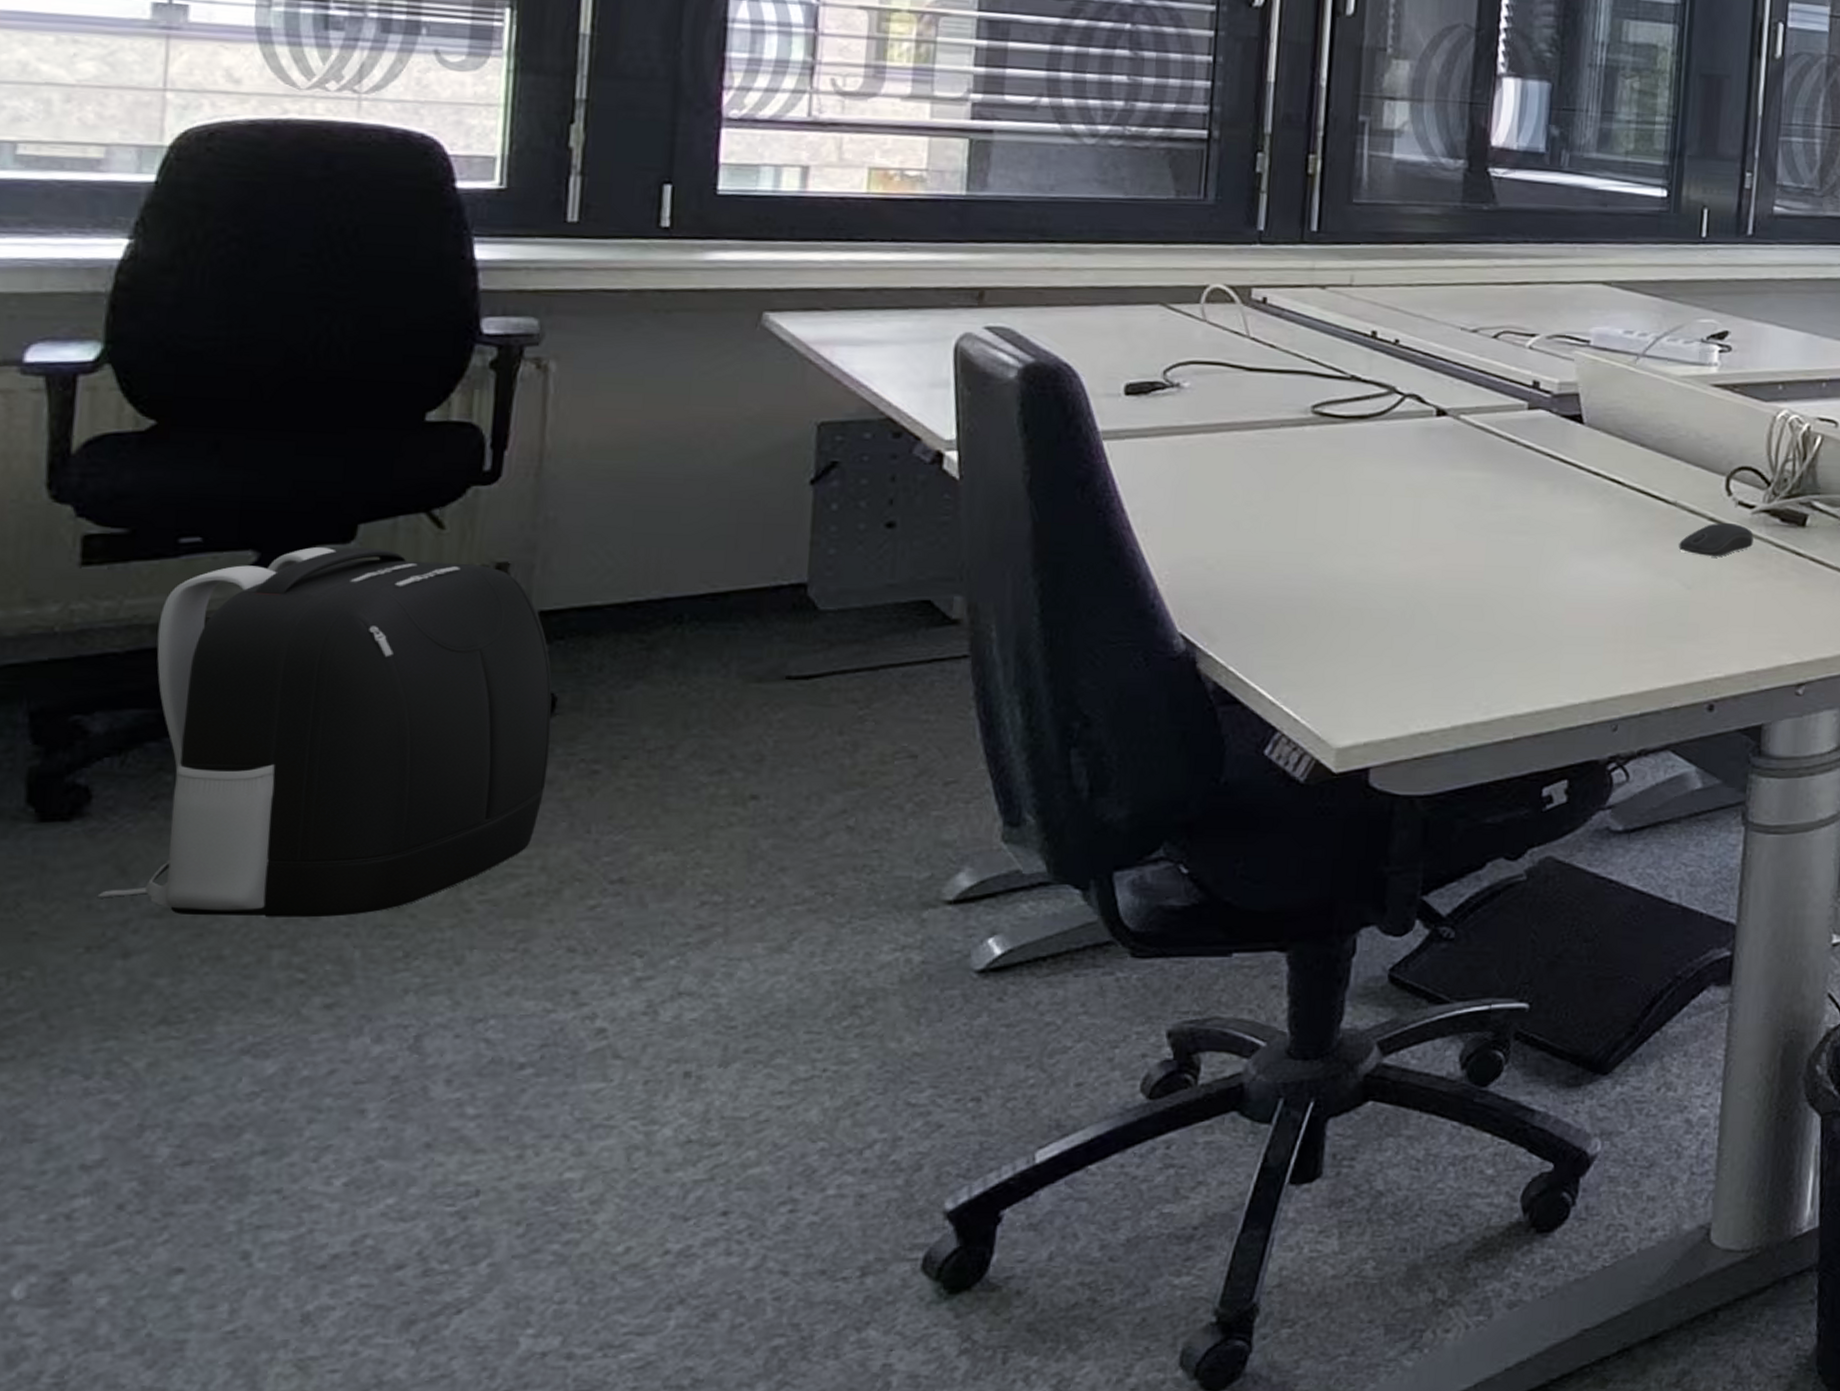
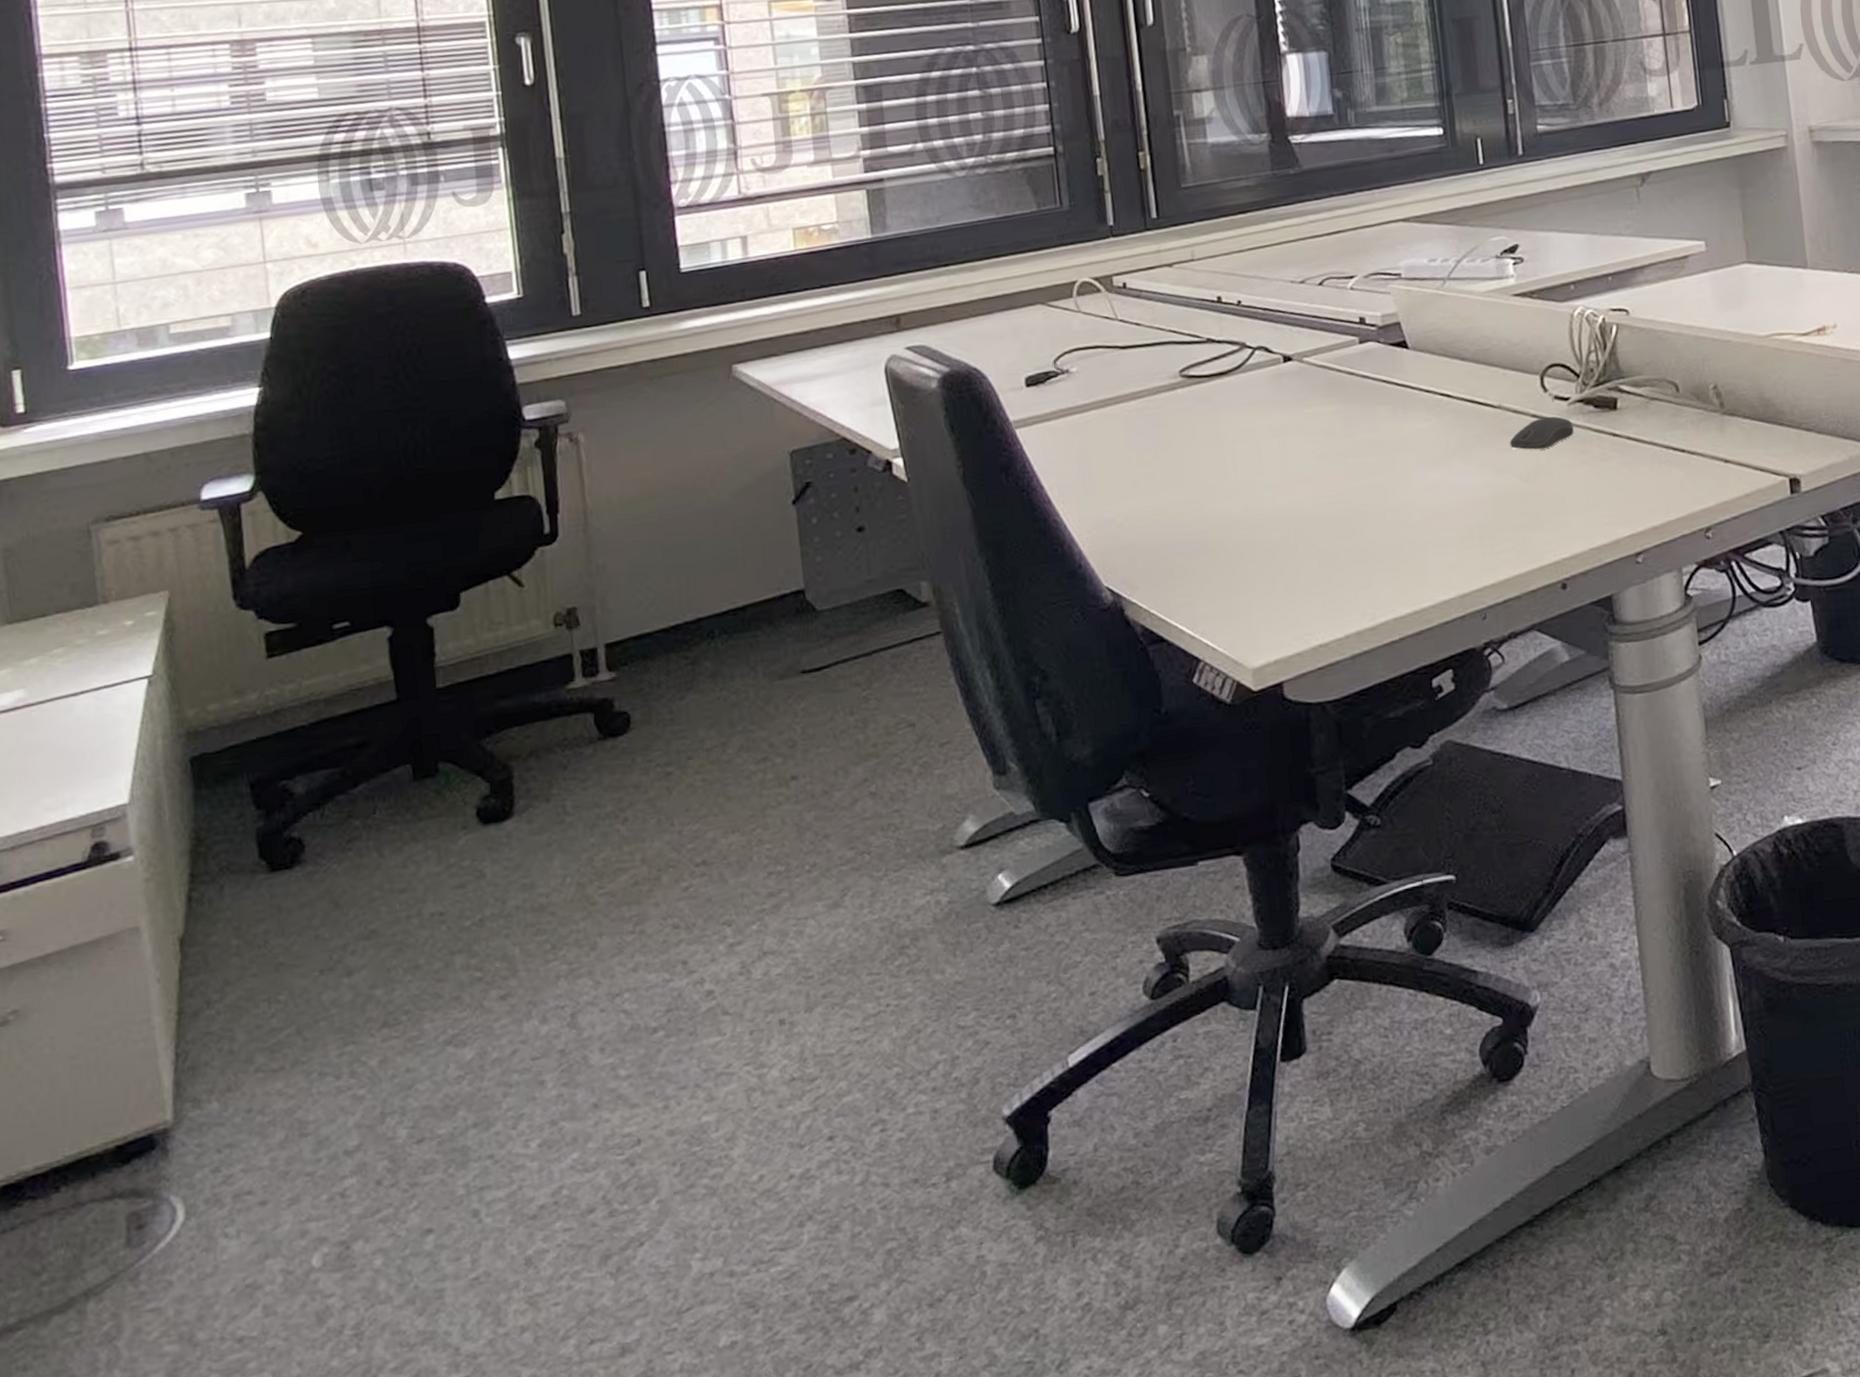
backpack: present [97,546,553,918] -> none [321,610,634,935]

